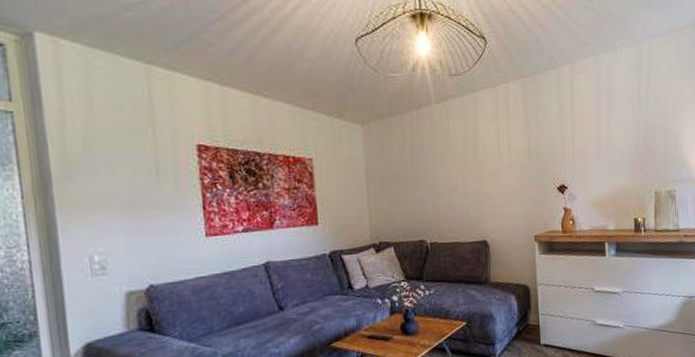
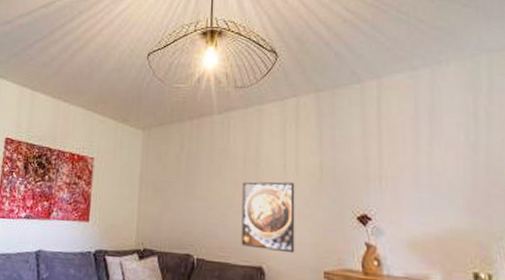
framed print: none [464,164,512,226] -> present [241,181,295,254]

